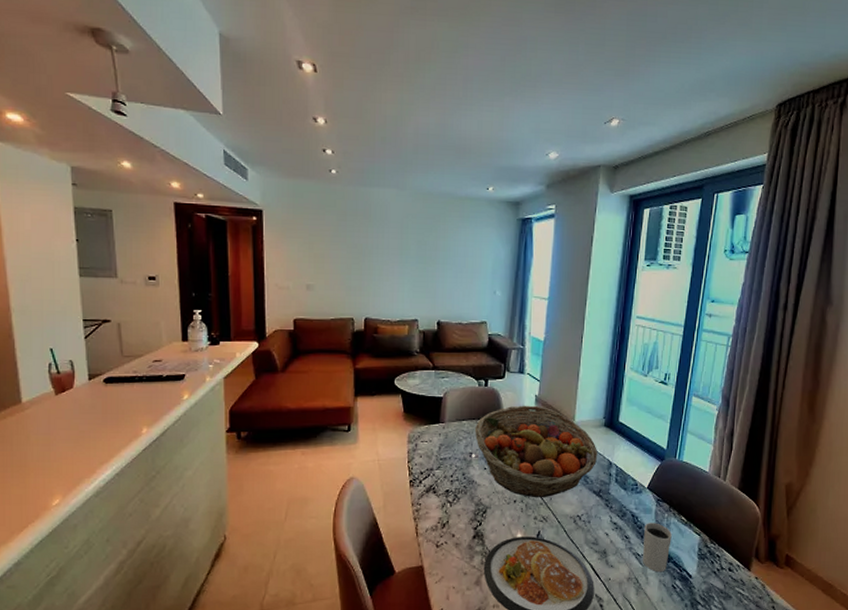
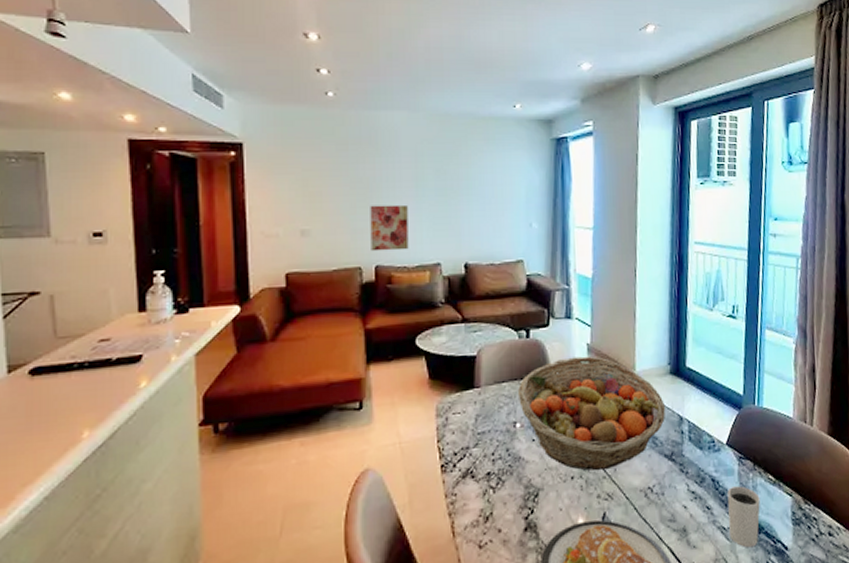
wall art: none [362,268,393,307] -> present [370,204,409,252]

